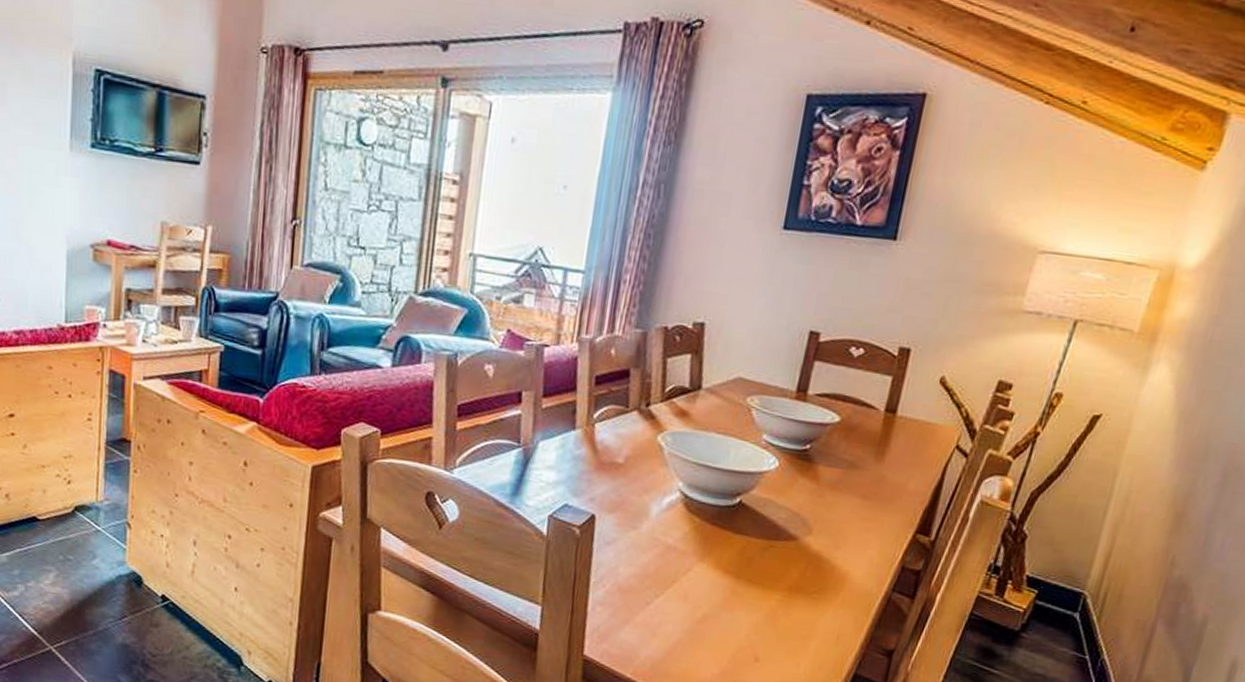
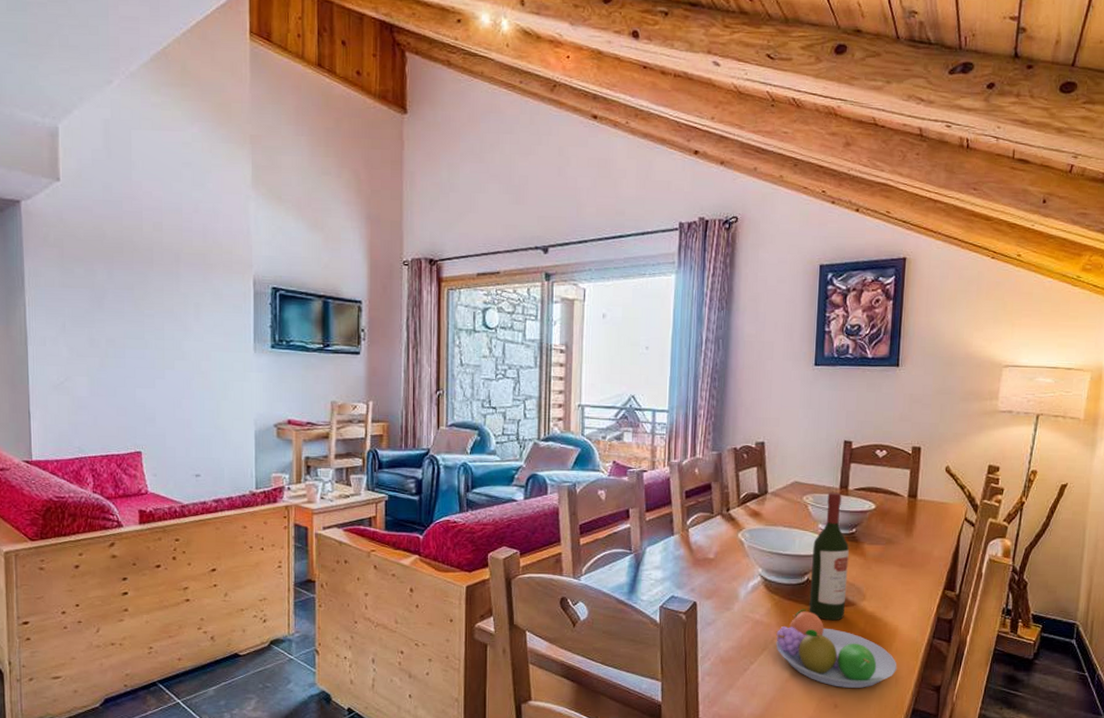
fruit bowl: none [689,537,842,642] -> present [776,609,897,688]
wine bottle: none [736,395,799,557] -> present [809,492,849,621]

